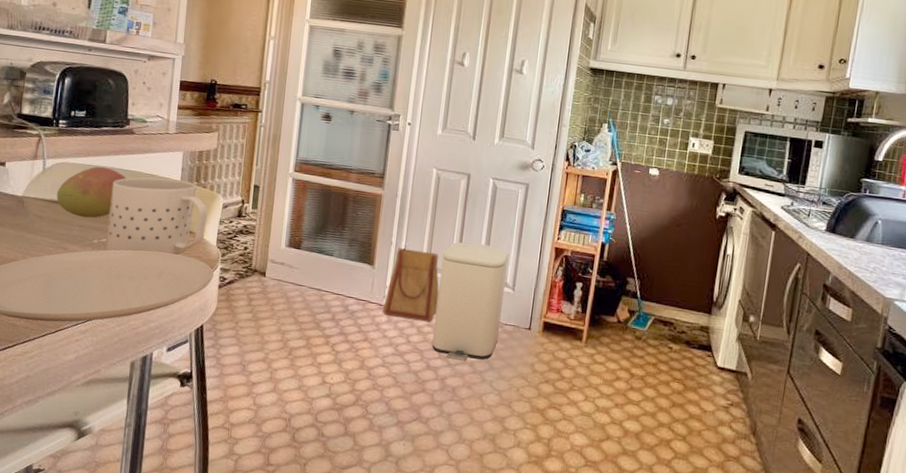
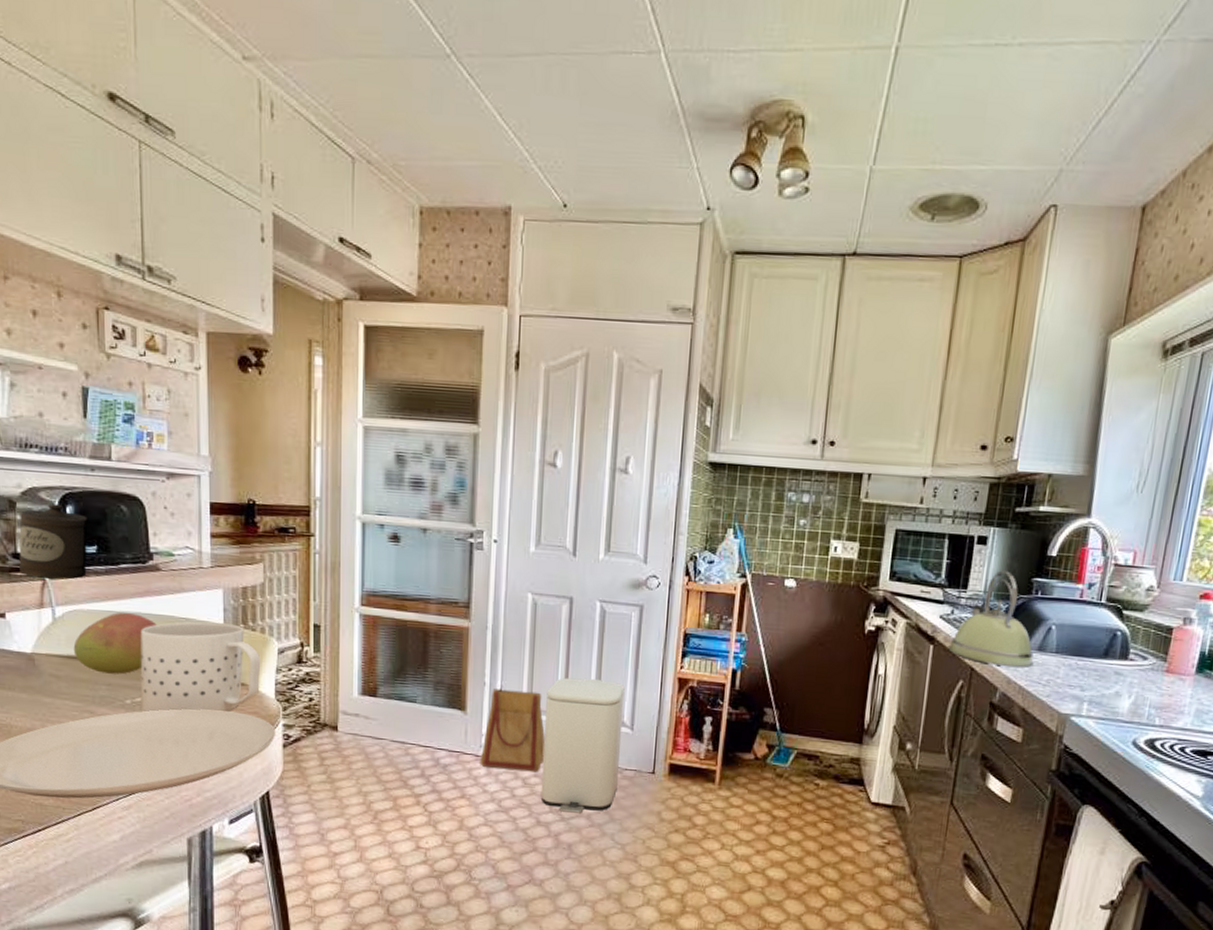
canister: none [22,75,81,137] -> present [18,503,88,579]
kettle: none [787,170,862,257] -> present [948,570,1034,669]

